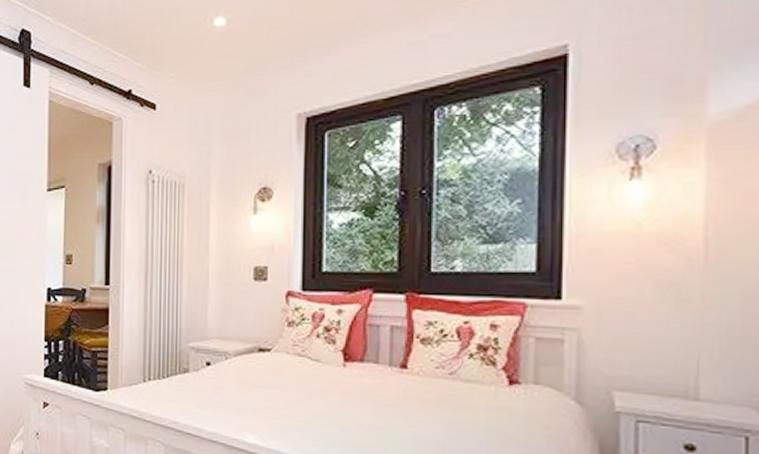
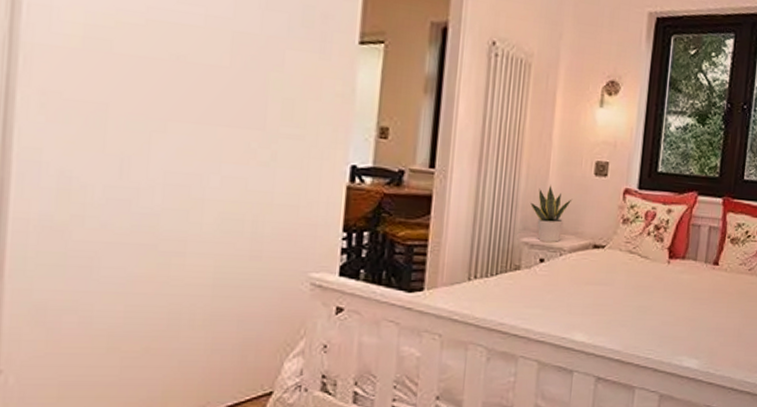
potted plant: none [194,293,234,348] -> present [530,185,573,243]

